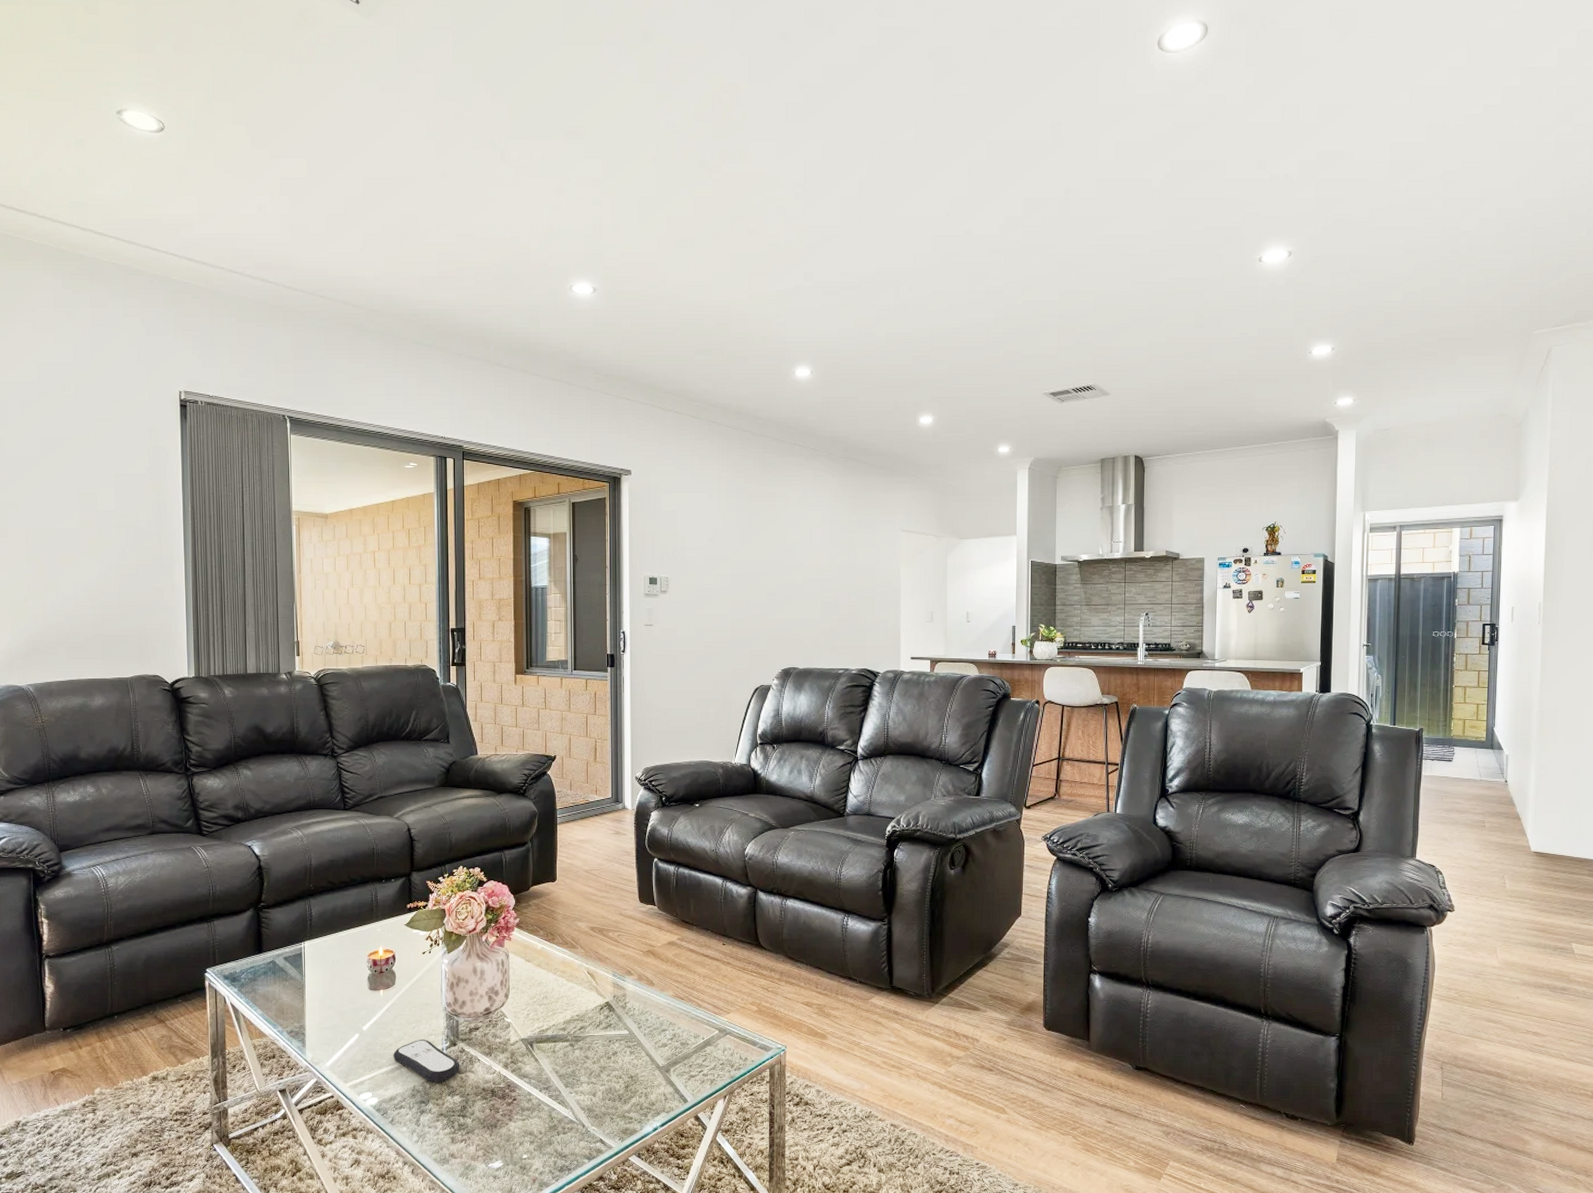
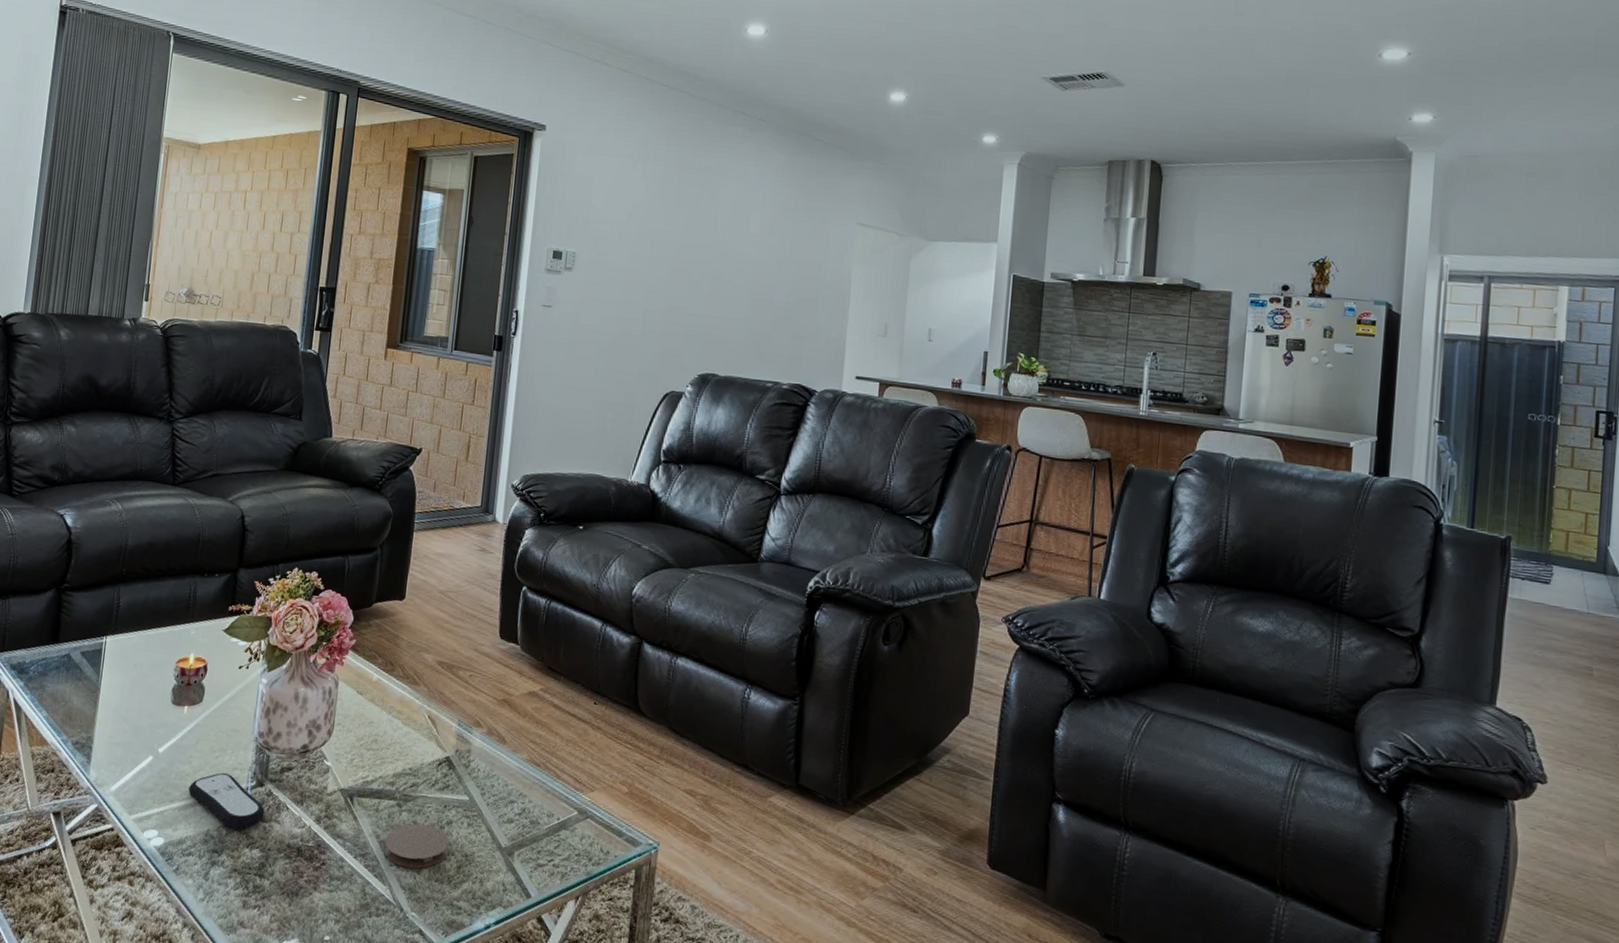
coaster: none [563,1057,617,1093] -> present [384,824,450,869]

